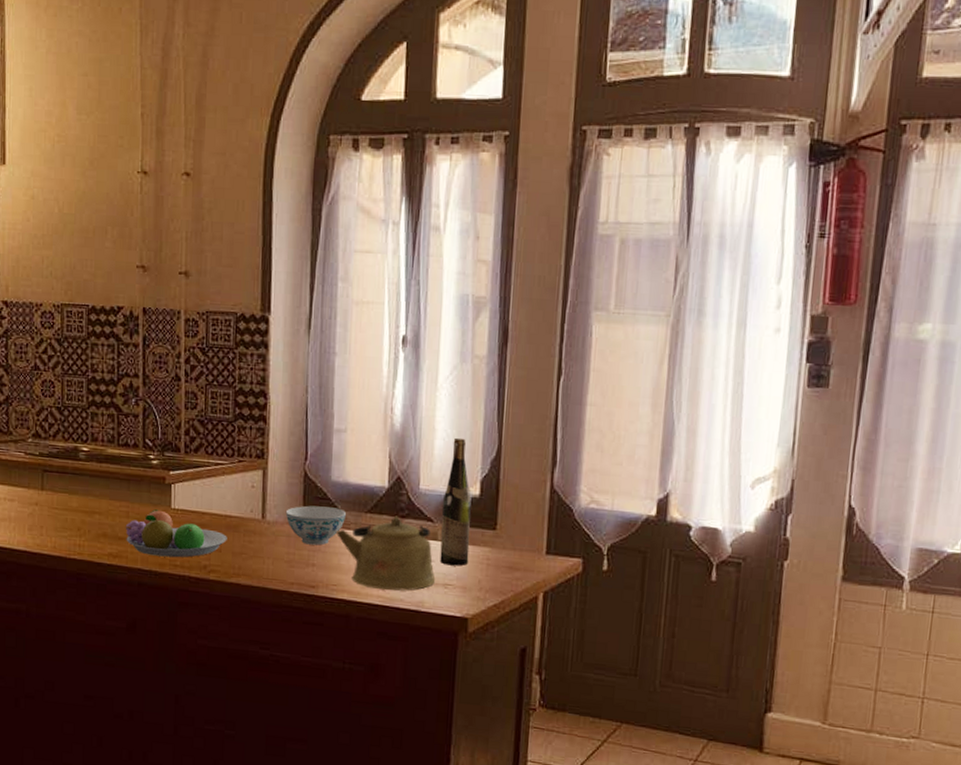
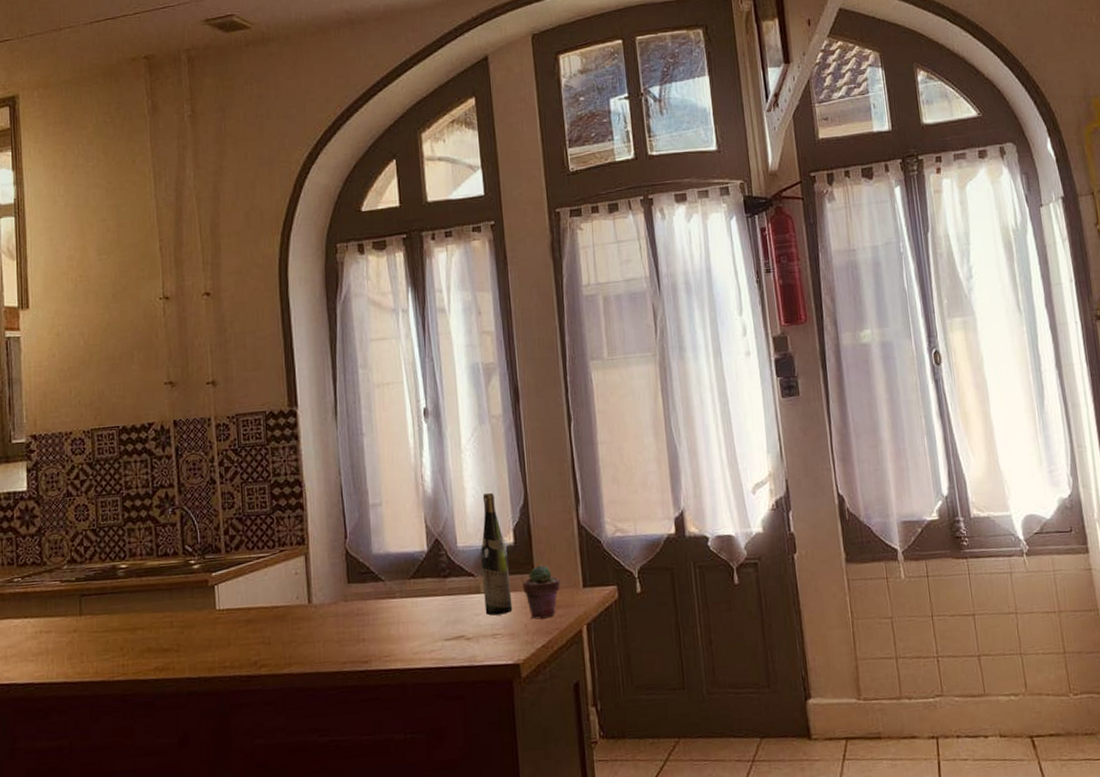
fruit bowl: present [125,509,227,558] -> none [170,613,276,662]
bowl: present [285,505,346,546] -> none [331,579,390,621]
kettle: present [335,515,436,591] -> none [382,576,484,653]
potted succulent: none [482,523,523,579] -> present [522,565,561,619]

